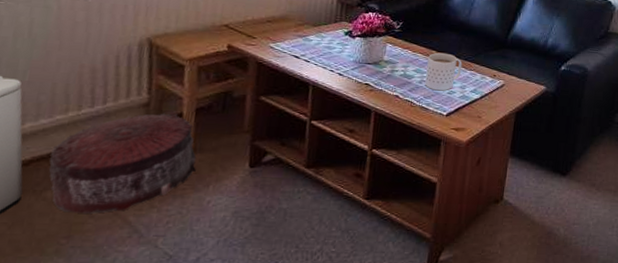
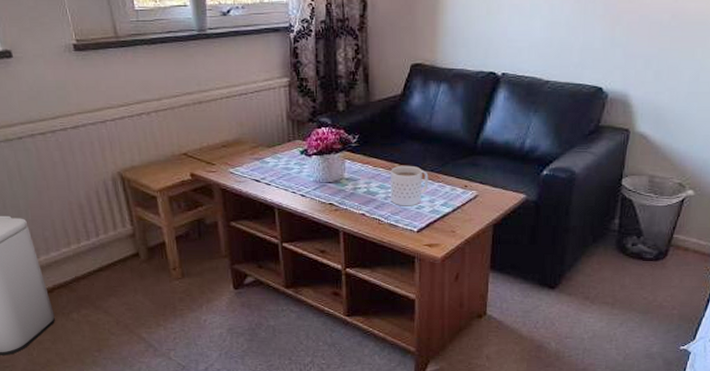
pouf: present [49,113,197,214] -> none [67,242,188,331]

